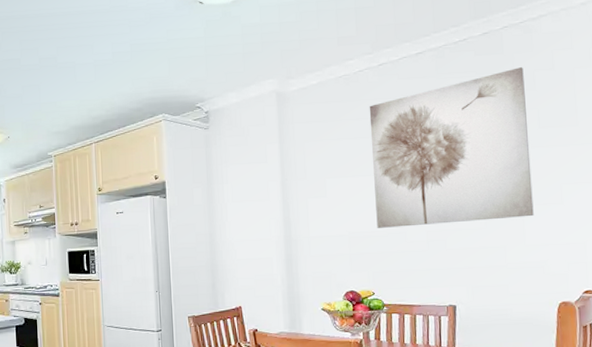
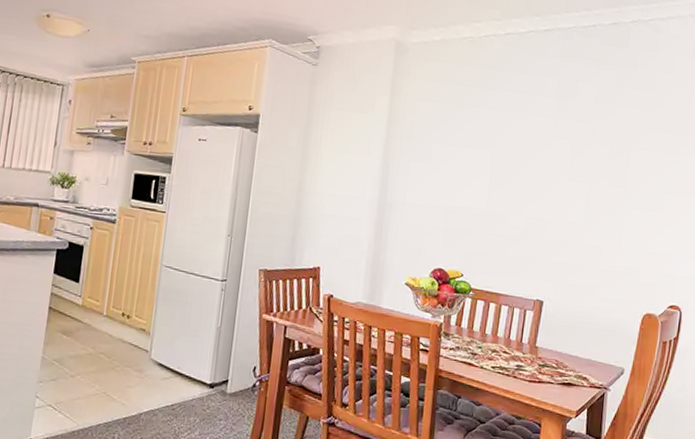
wall art: present [369,67,534,228] -> none [477,65,646,221]

